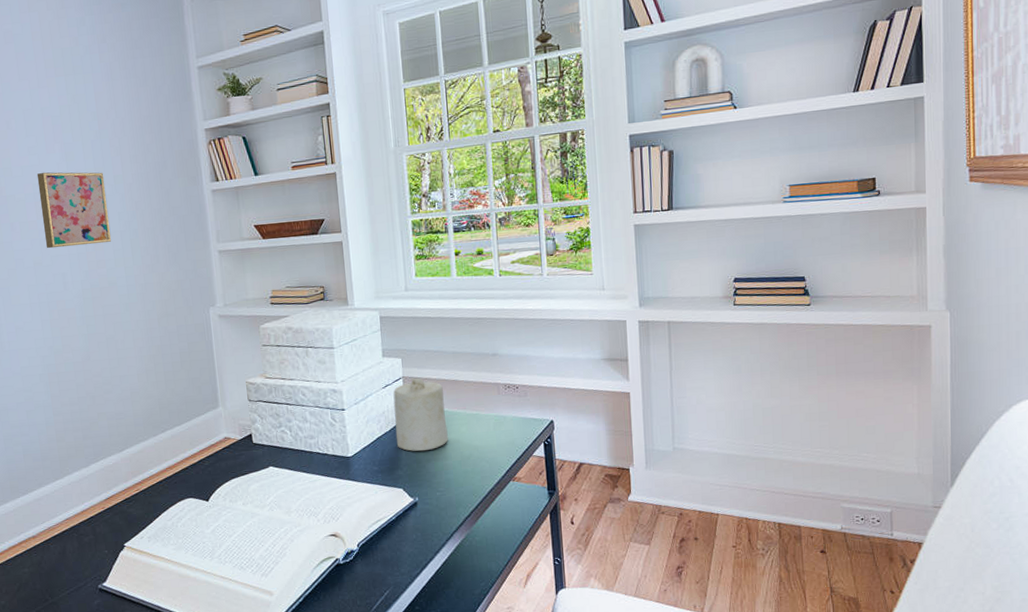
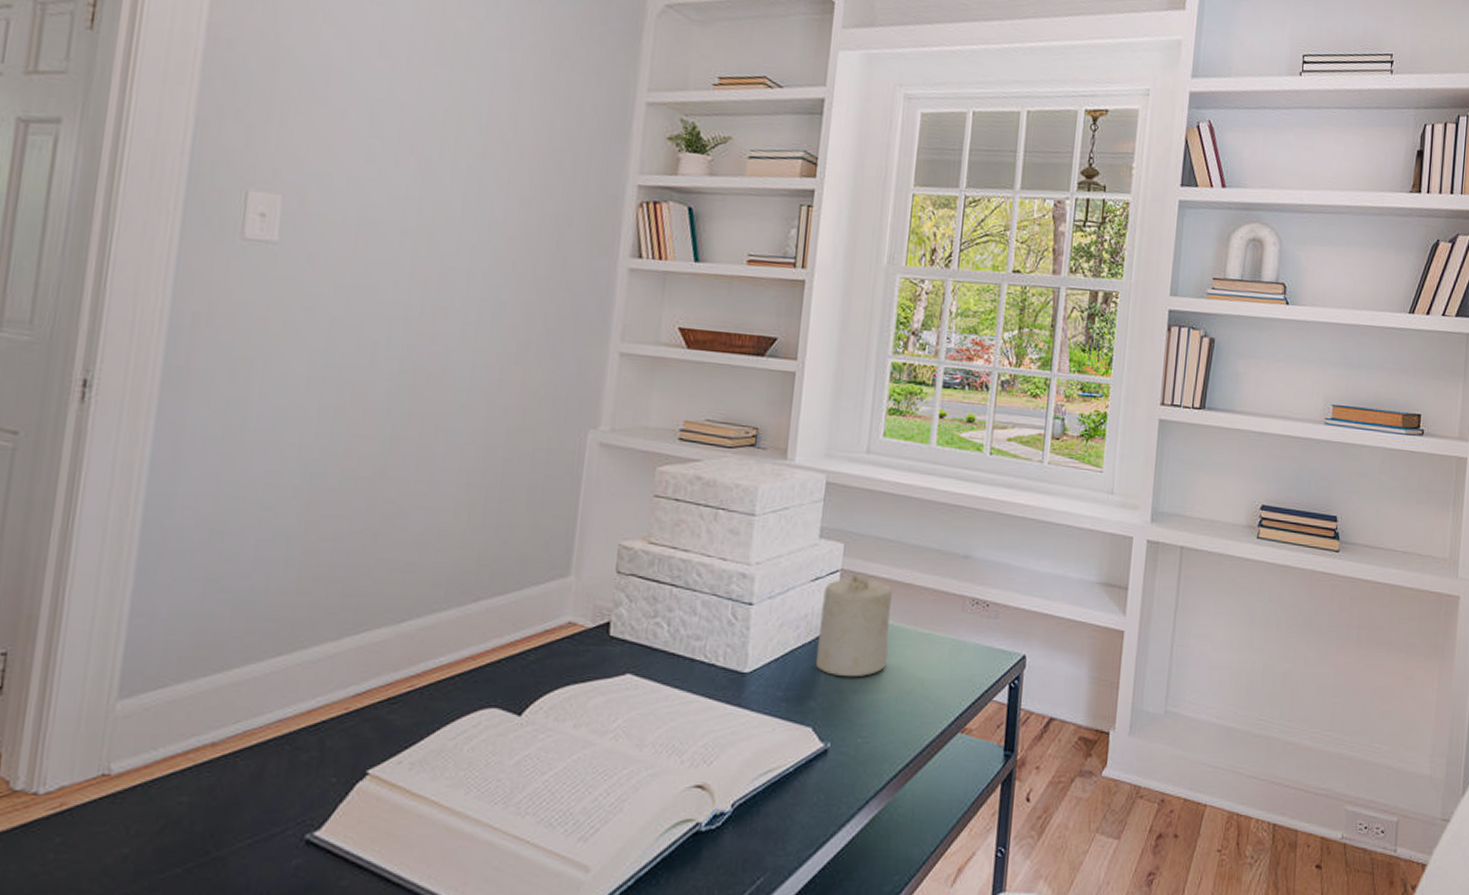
wall art: present [36,172,112,249] -> none [357,191,475,310]

